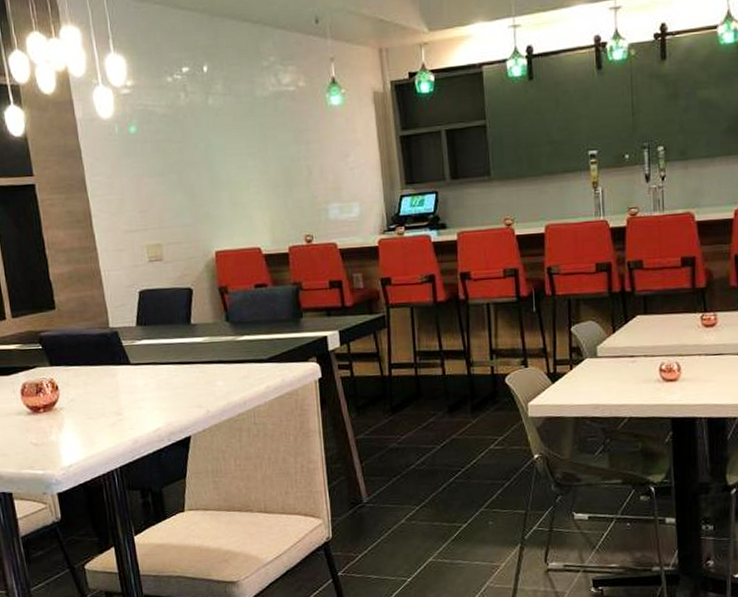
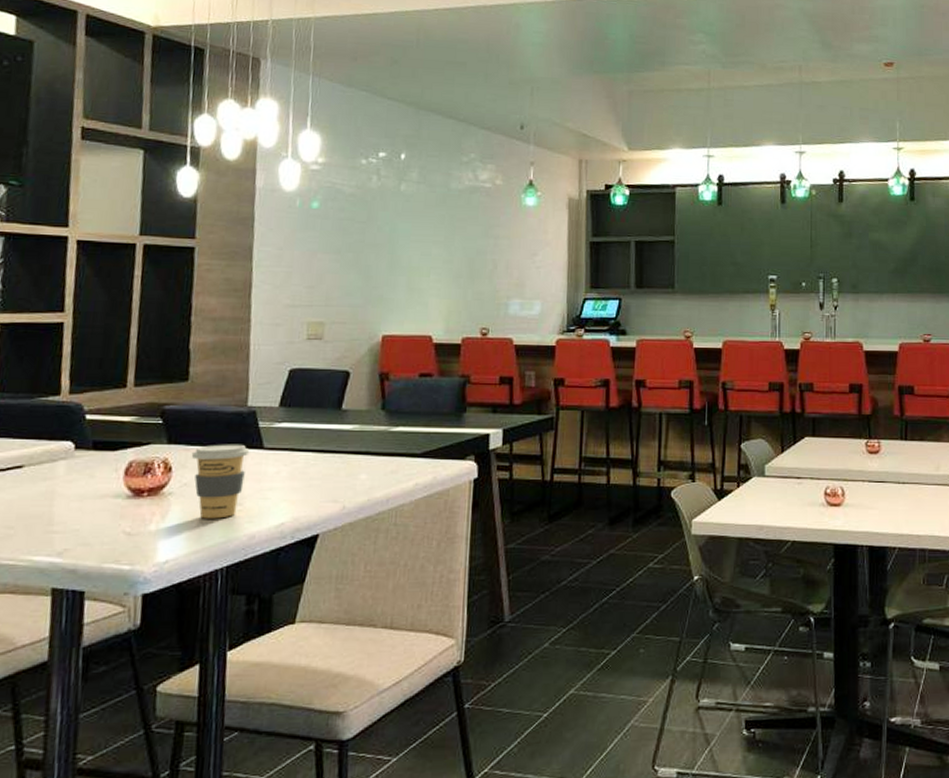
coffee cup: none [71,361,120,428] -> present [191,444,250,519]

